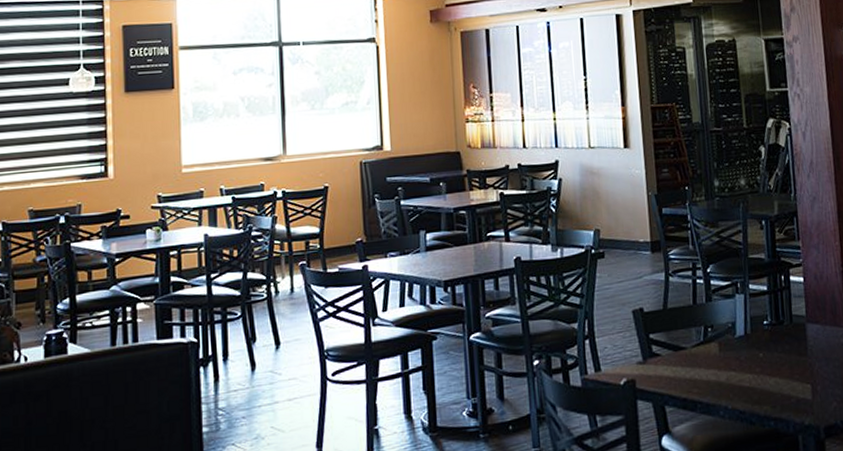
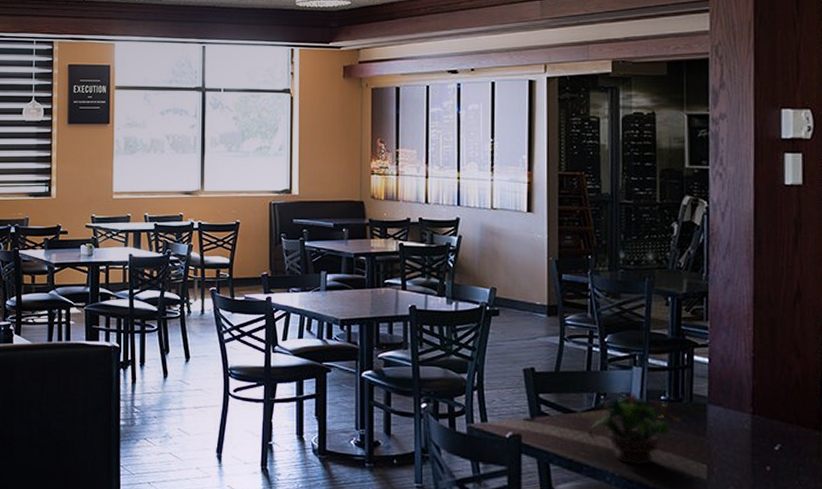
potted flower: none [698,321,783,395] -> present [587,393,680,466]

